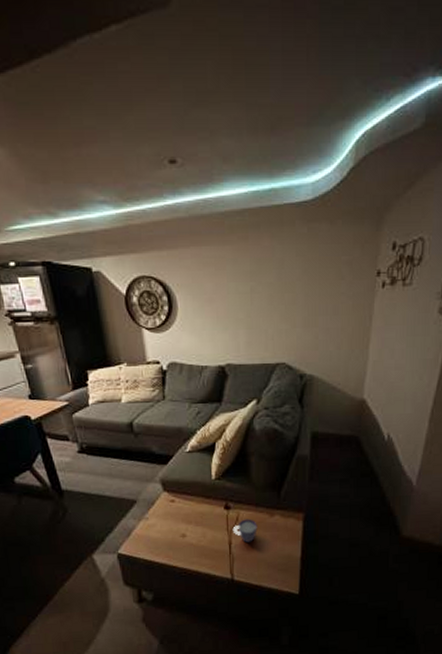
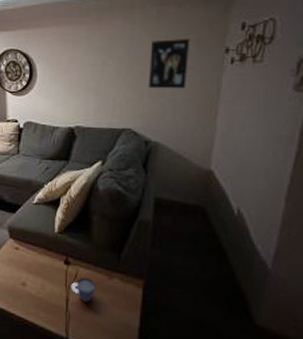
wall art: none [302,261,341,318] -> present [149,39,189,89]

